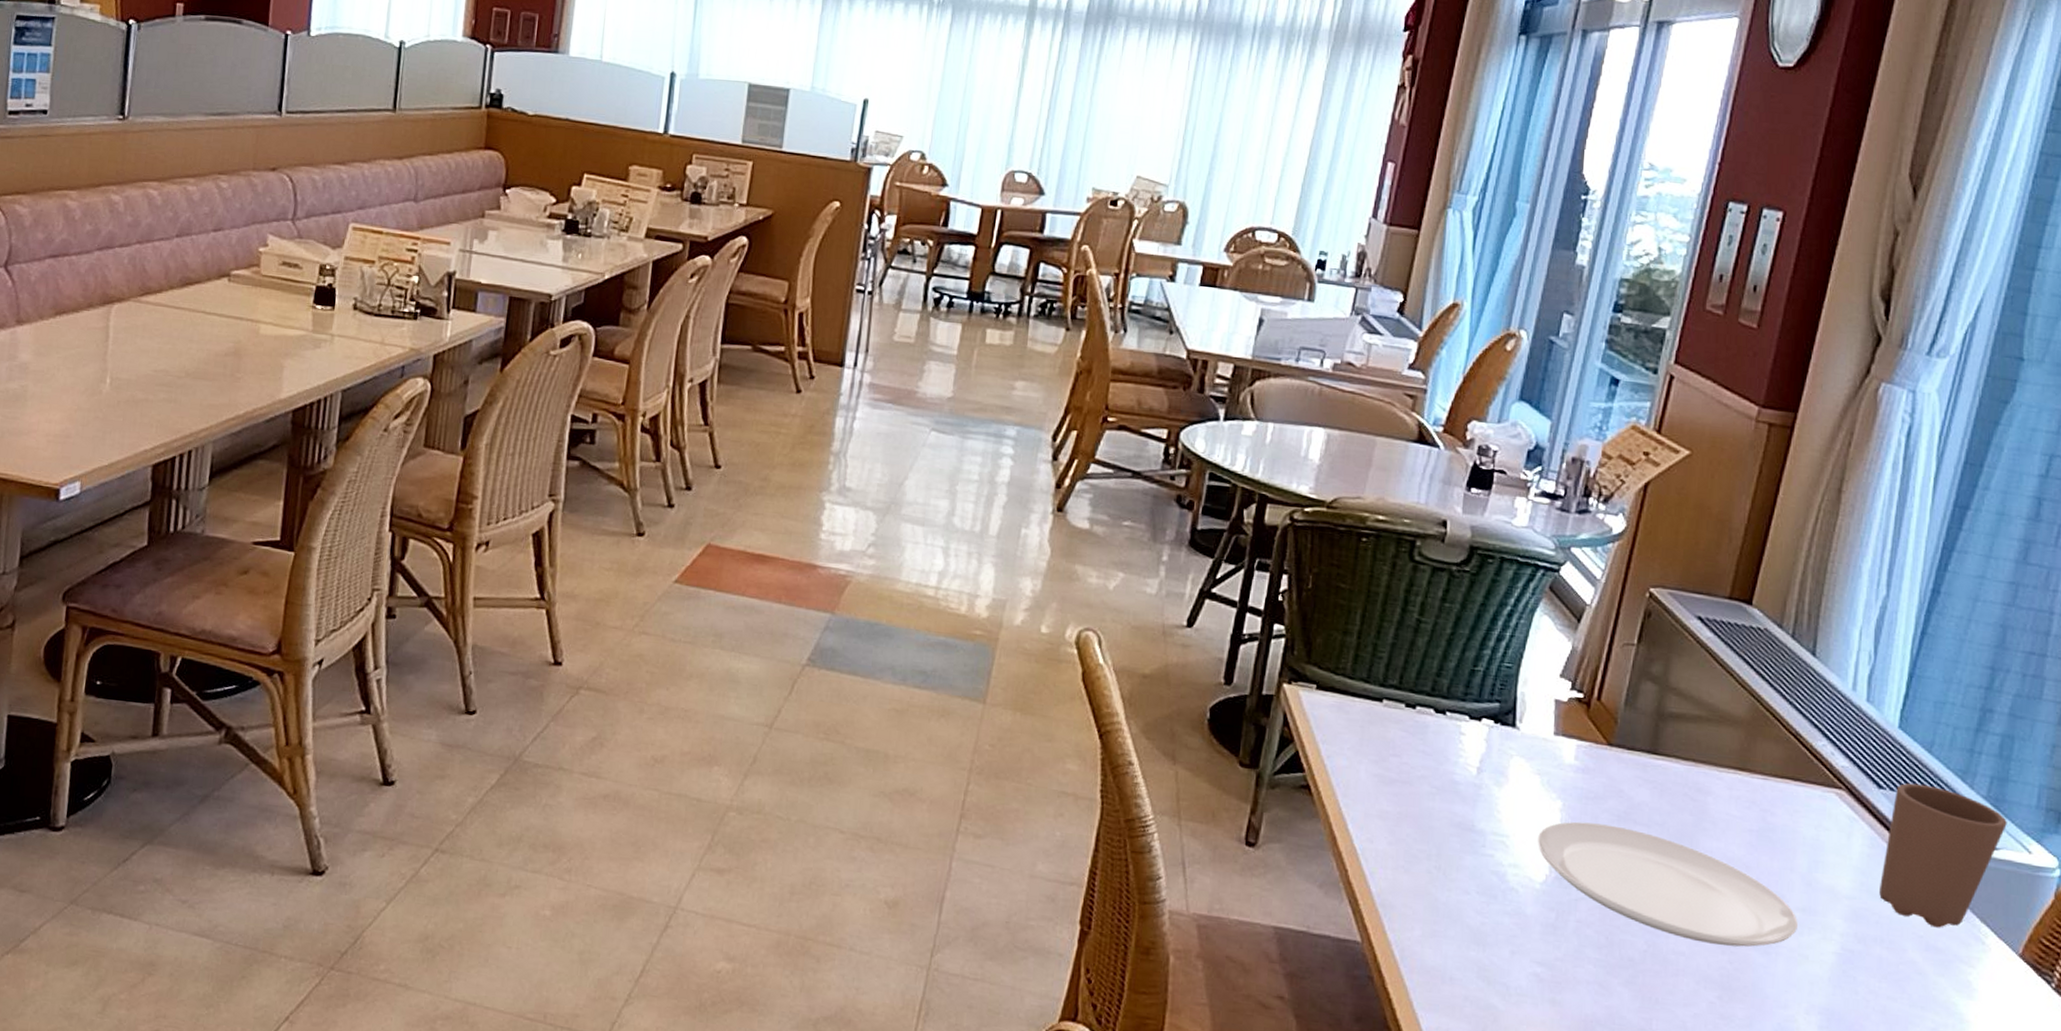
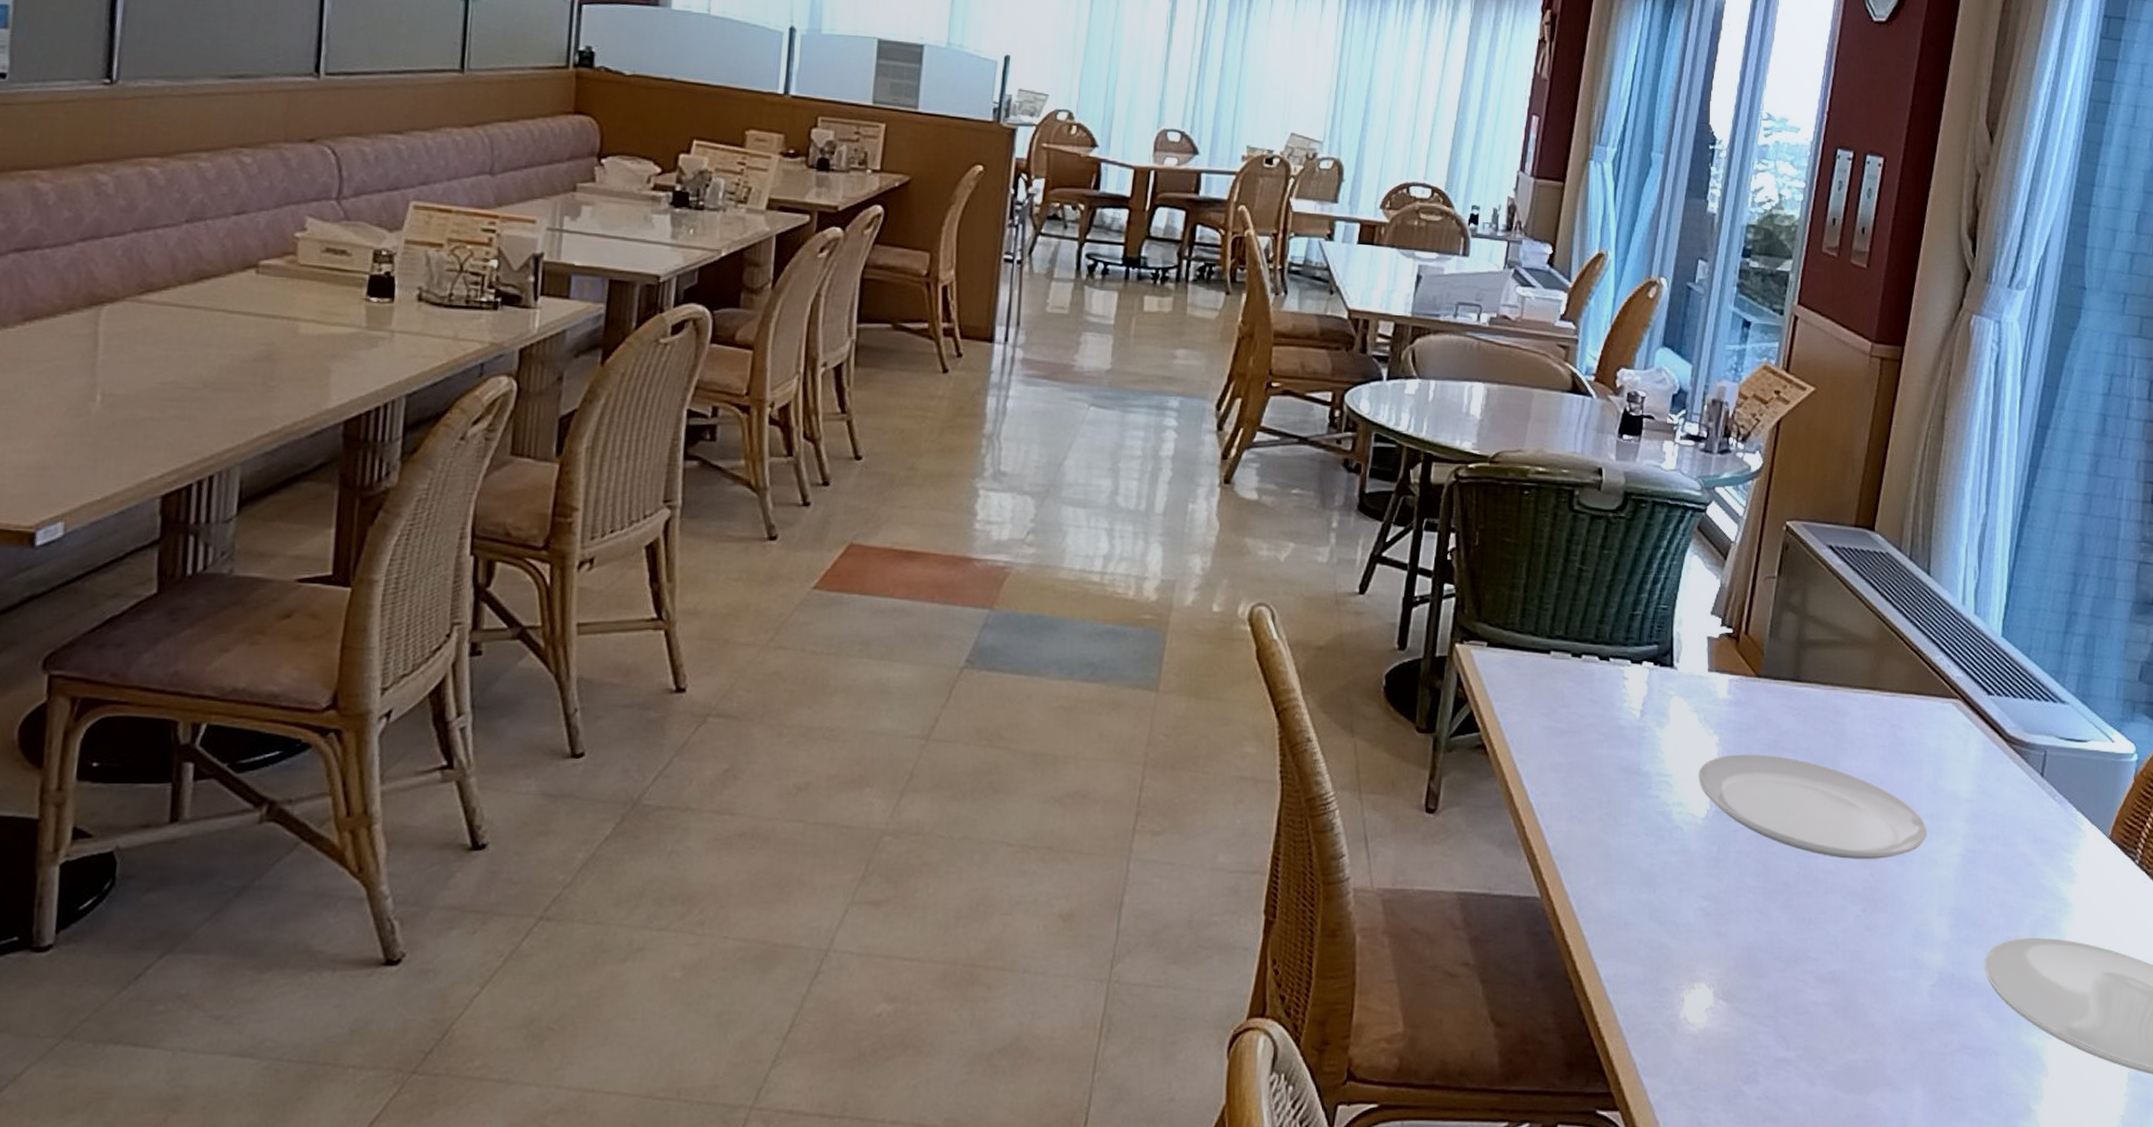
cup: present [1879,783,2007,928] -> none [1993,687,2093,820]

